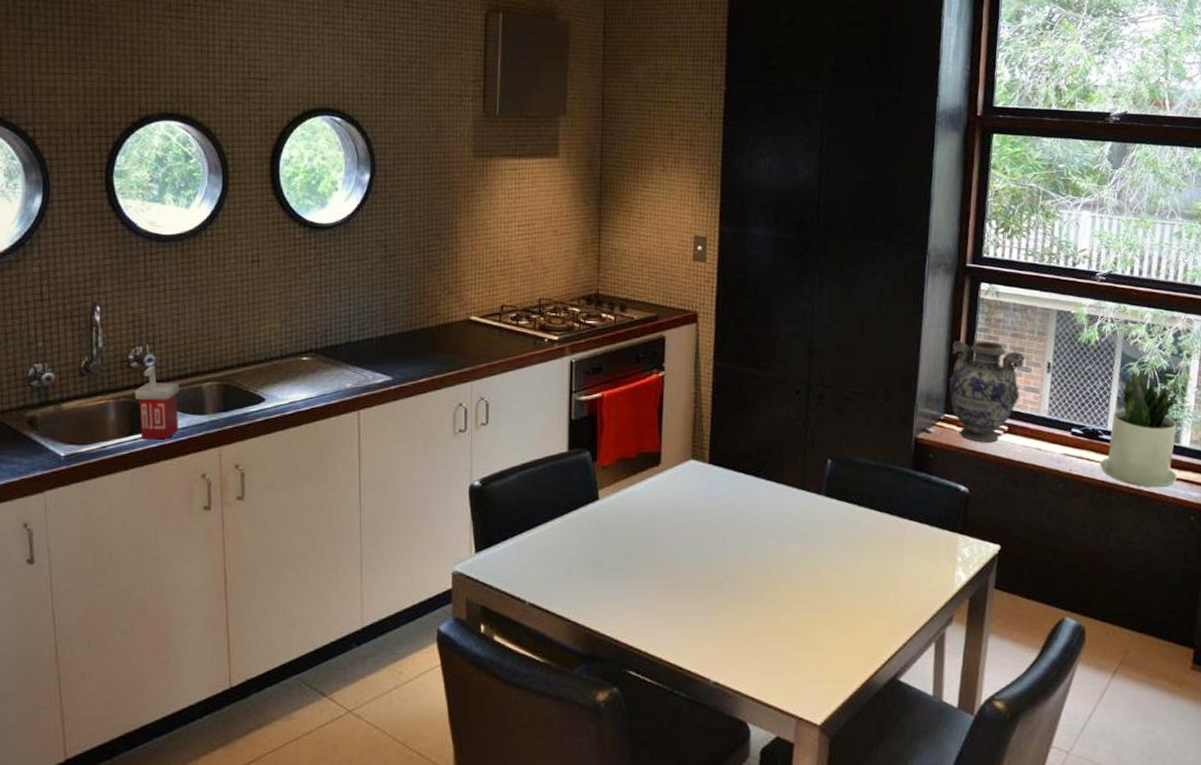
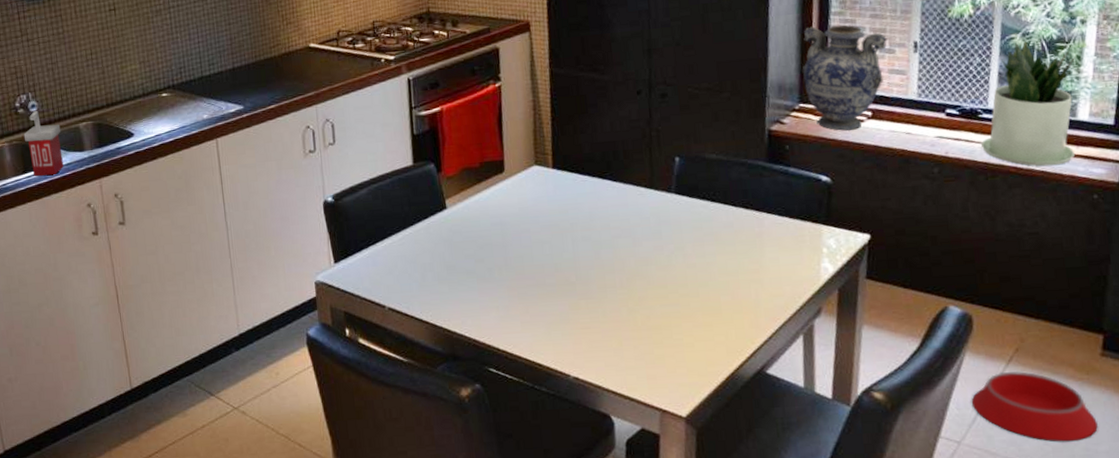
pet bowl: none [1081,683,1186,752] -> present [972,371,1098,442]

